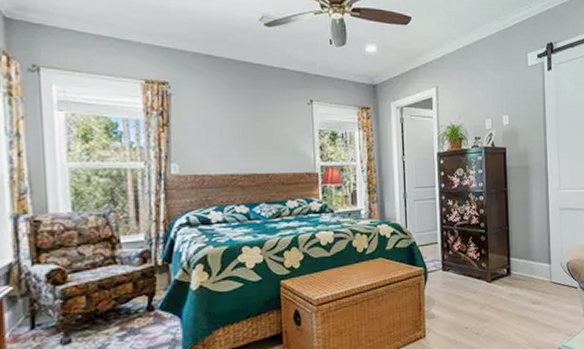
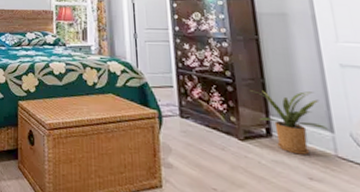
house plant: none [497,233,548,286] -> present [249,90,329,155]

